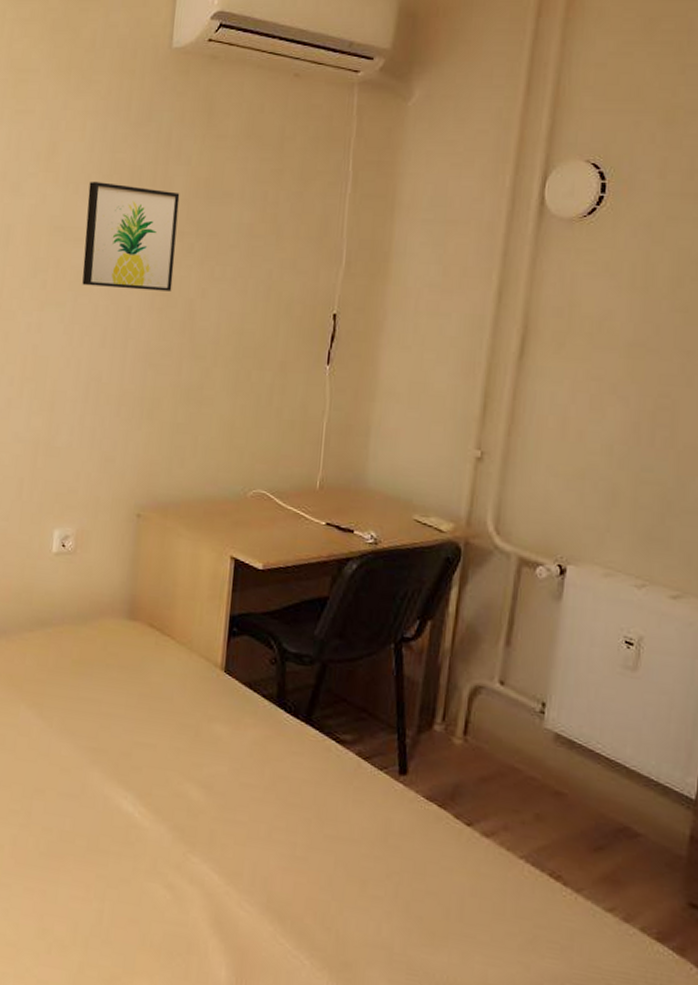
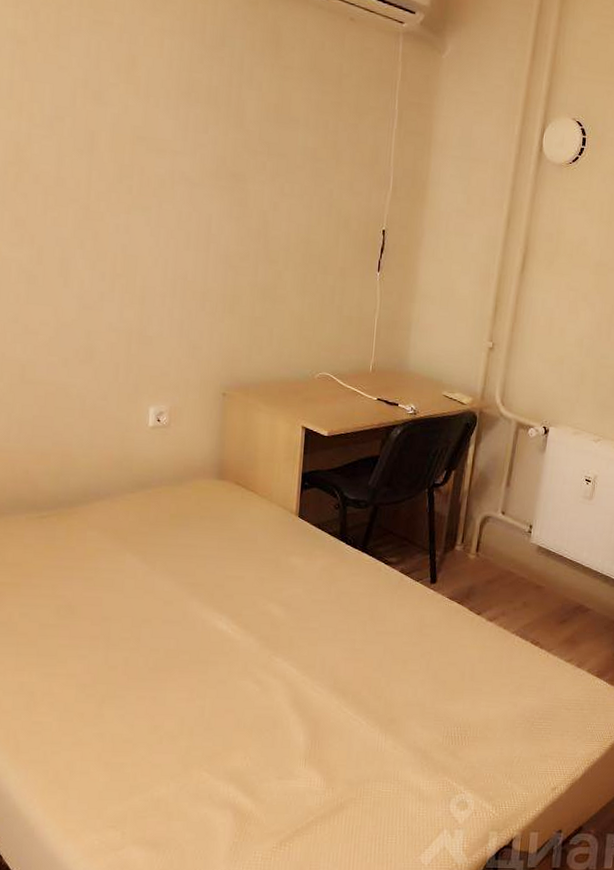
wall art: present [82,182,180,291] -> none [165,97,253,203]

